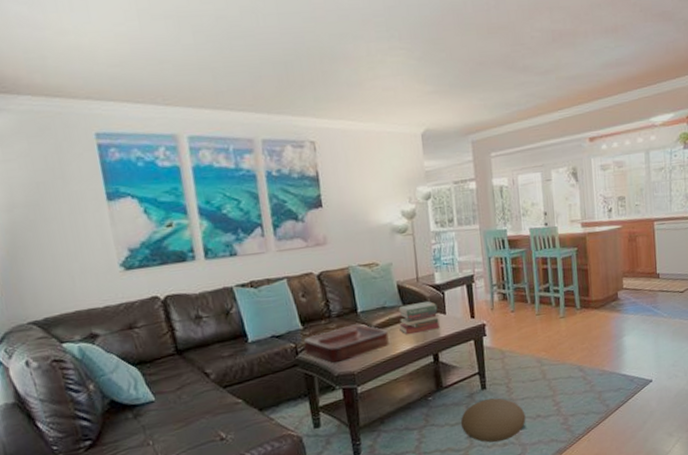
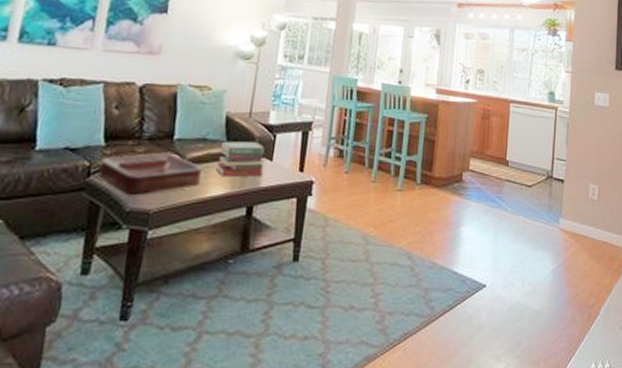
pouf: present [460,398,527,443] -> none [258,275,337,334]

